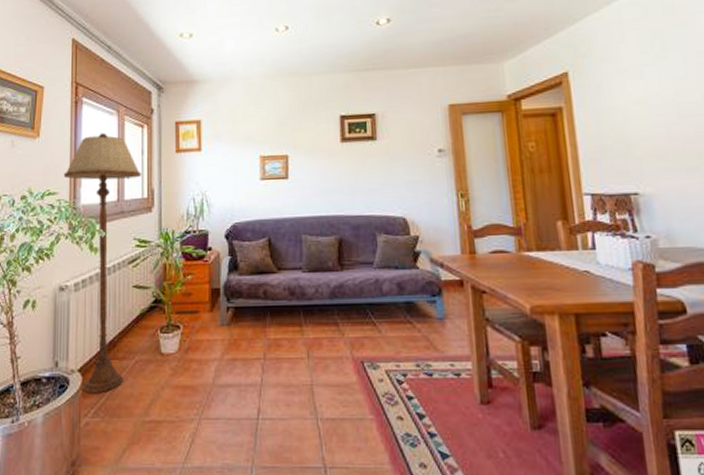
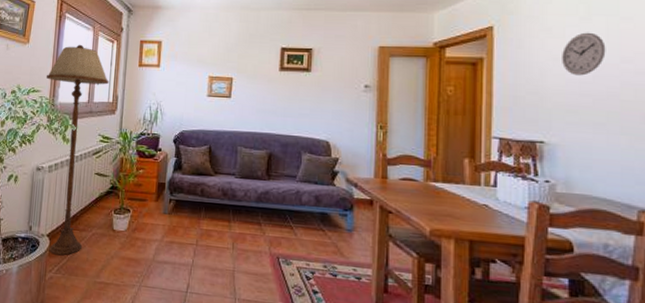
wall clock: none [643,70,688,118] -> present [562,32,606,76]

